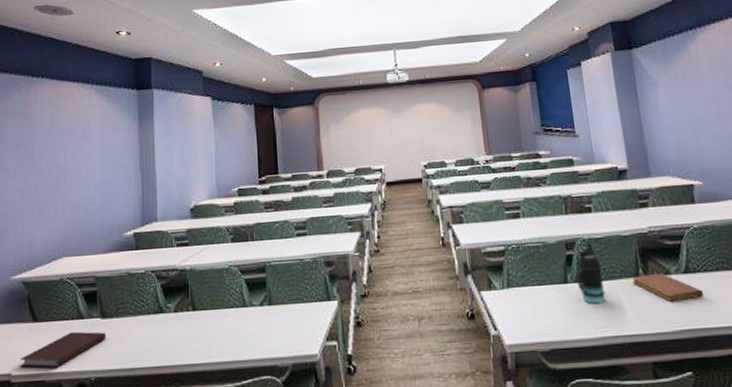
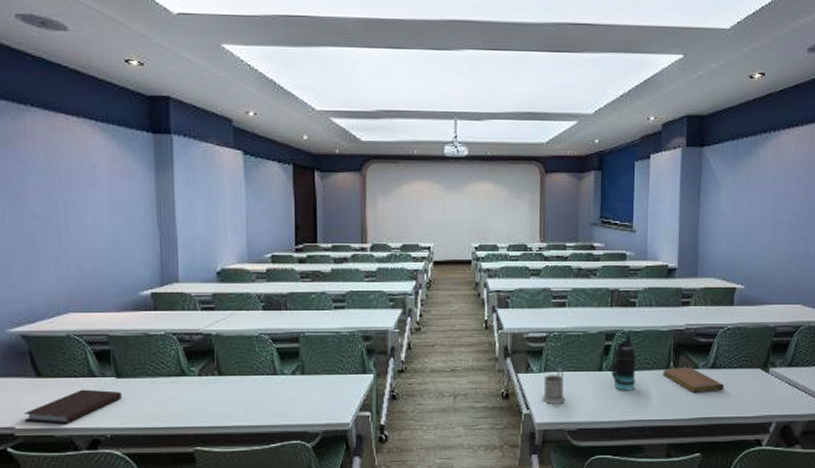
mug: none [507,282,533,323] -> present [542,368,565,404]

